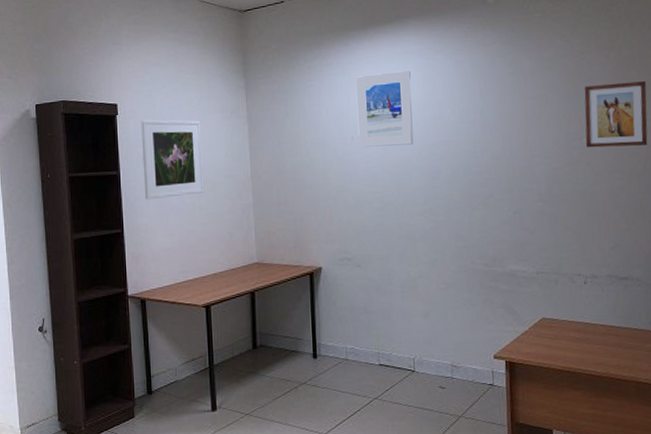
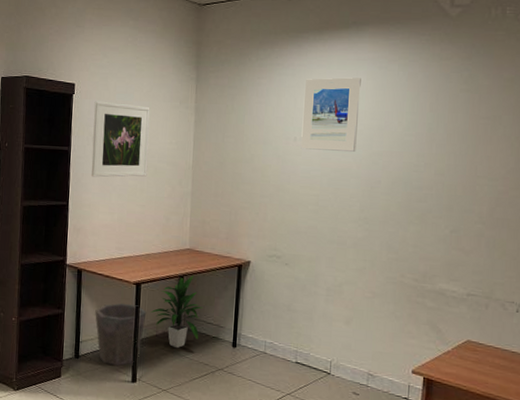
waste bin: none [164,328,220,396] -> present [95,303,147,366]
indoor plant: none [223,290,279,367] -> present [150,275,204,348]

